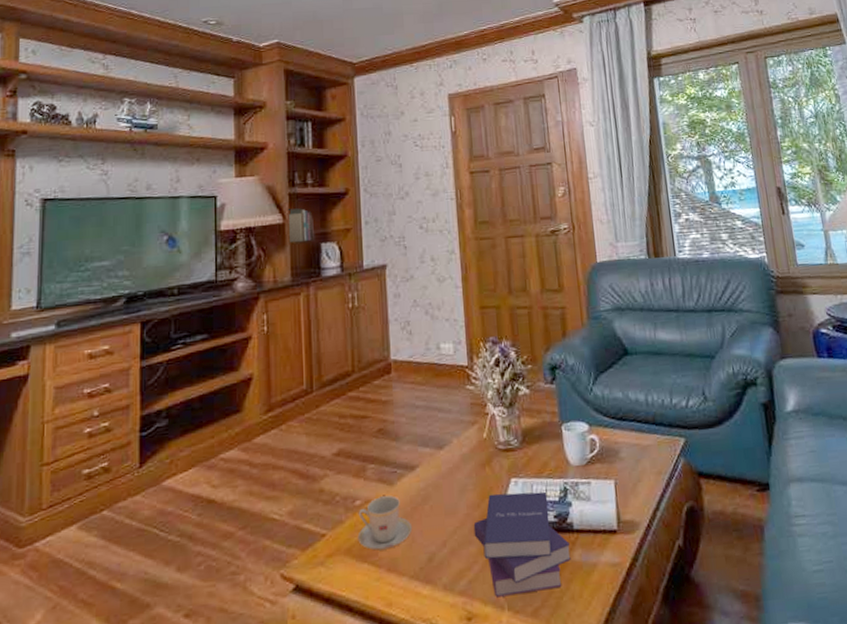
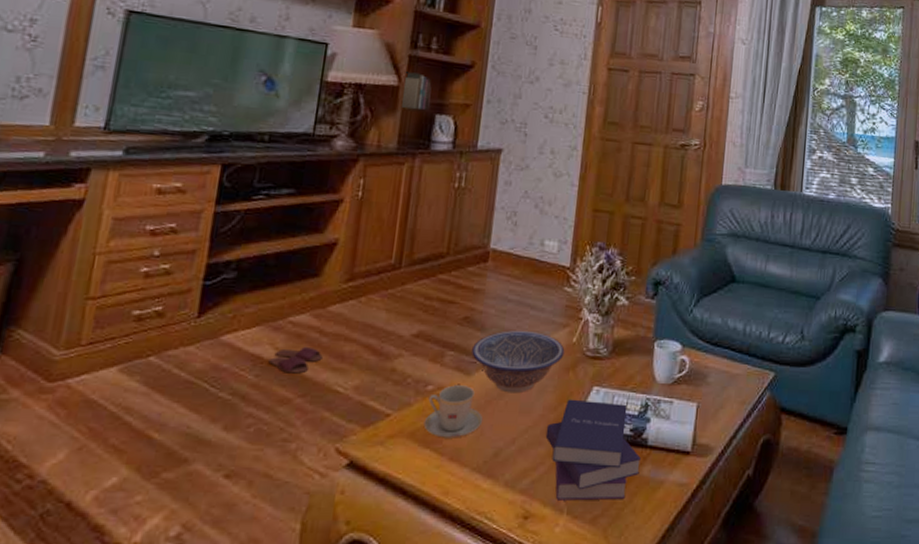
slippers: none [208,479,255,509] -> present [268,346,323,374]
decorative bowl: none [391,433,478,497] -> present [471,331,565,394]

